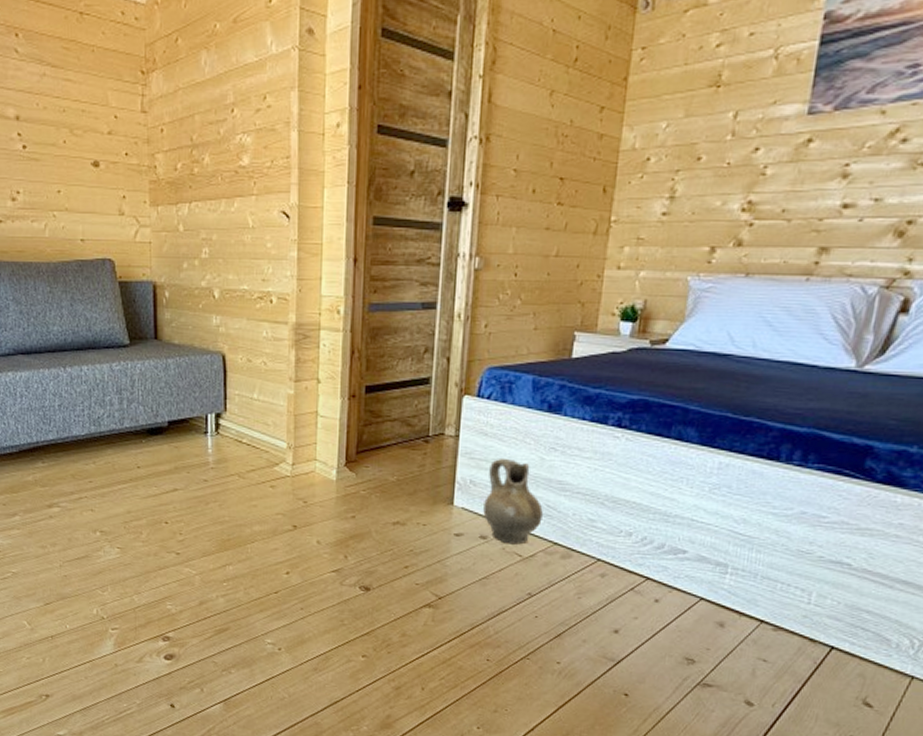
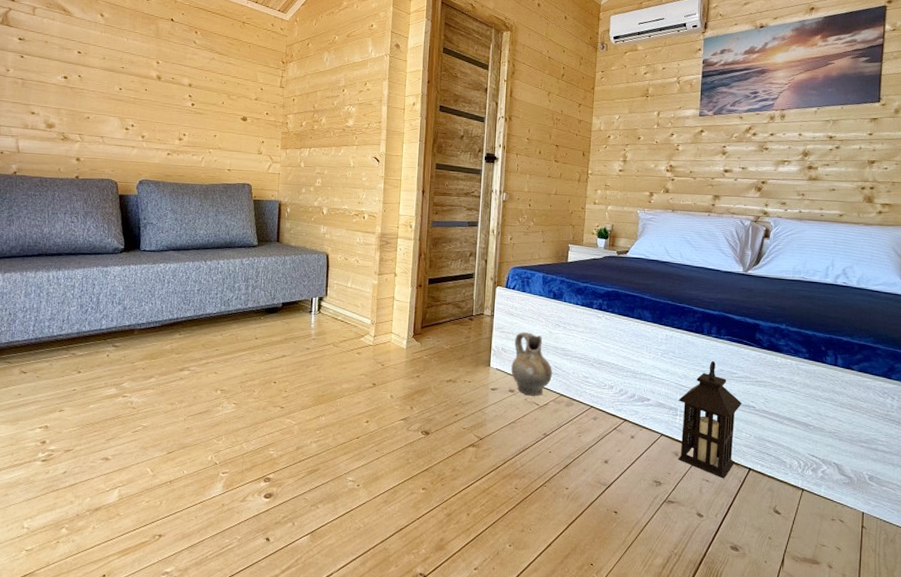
lantern: none [722,498,832,659] -> present [677,360,743,479]

